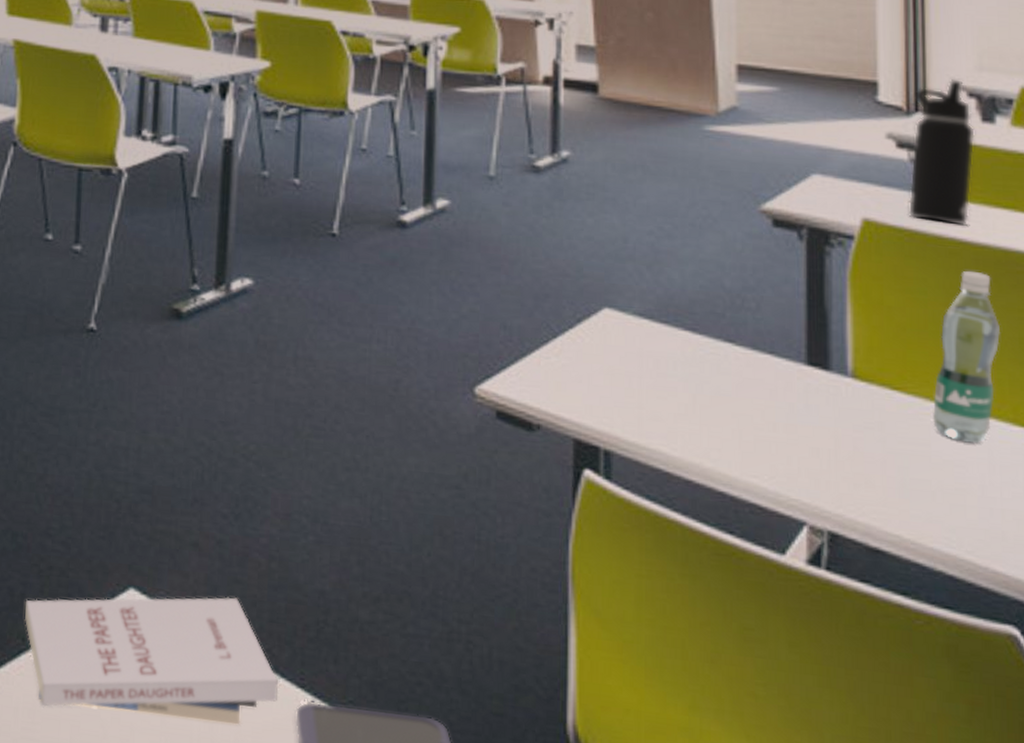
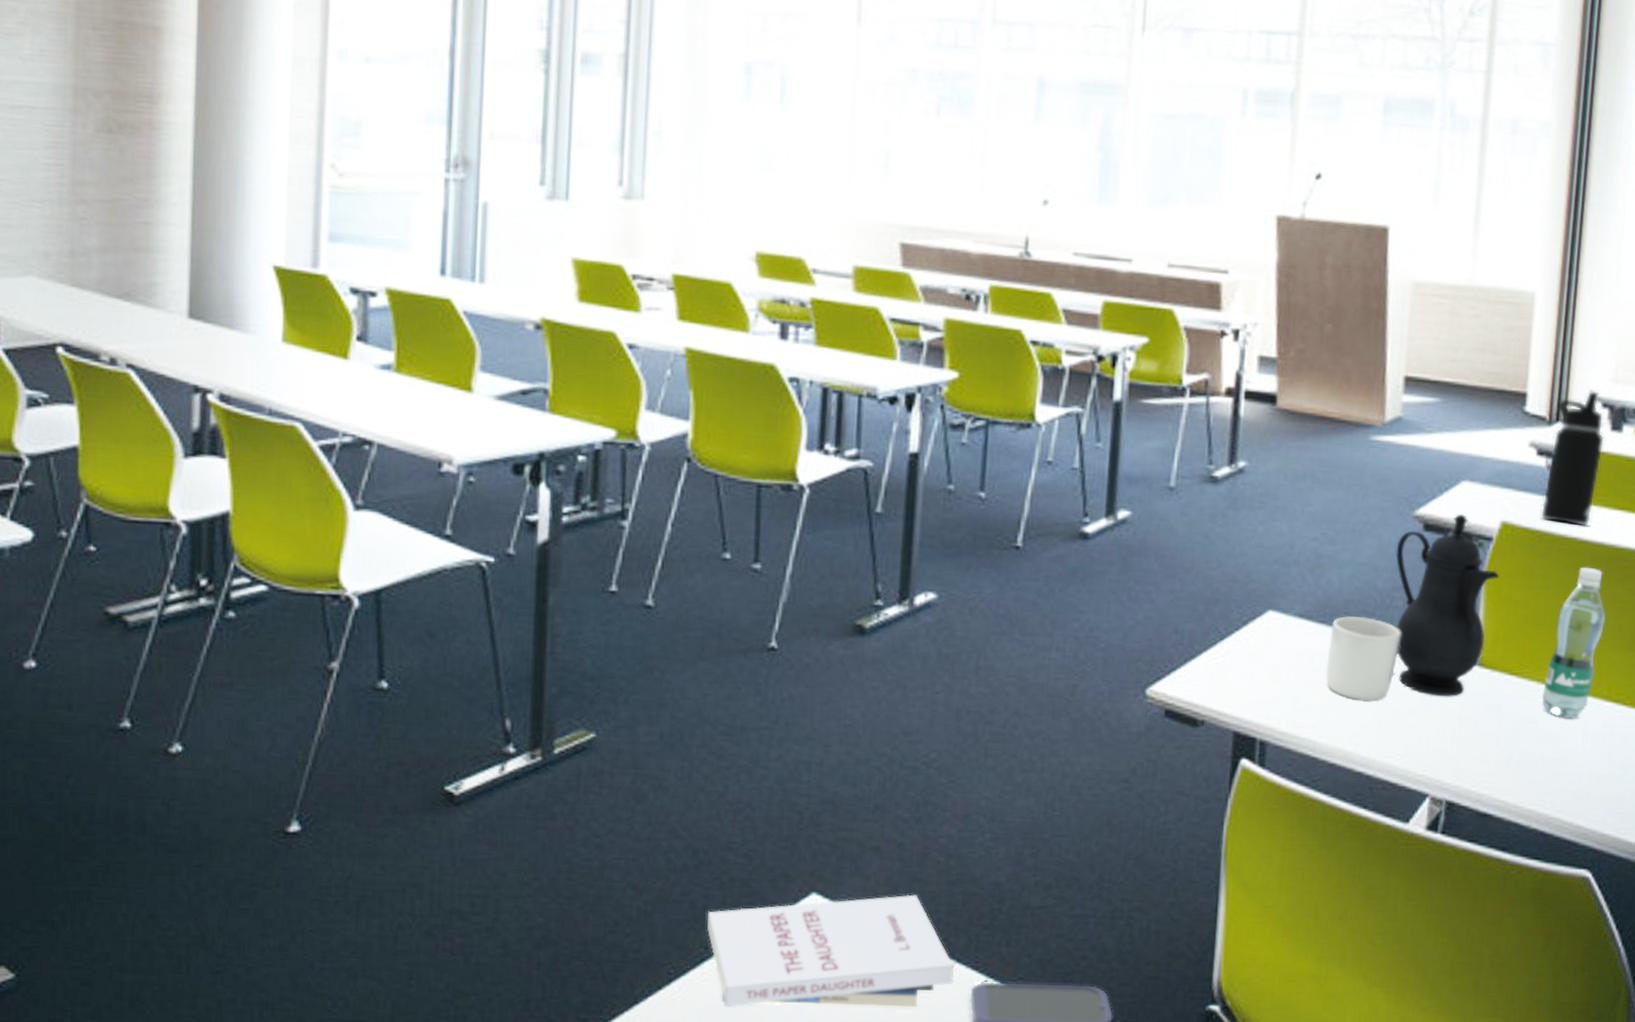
mug: none [674,317,757,412] -> present [1326,616,1401,701]
coffeepot: none [743,209,867,411] -> present [1396,514,1500,696]

